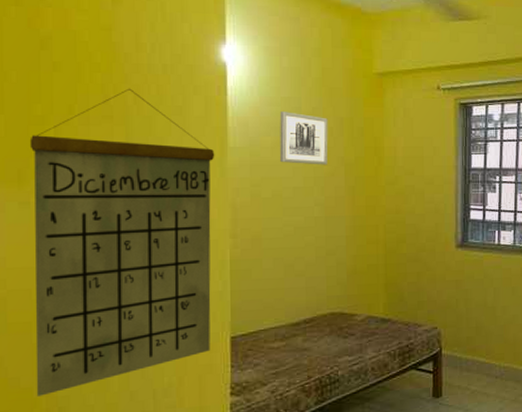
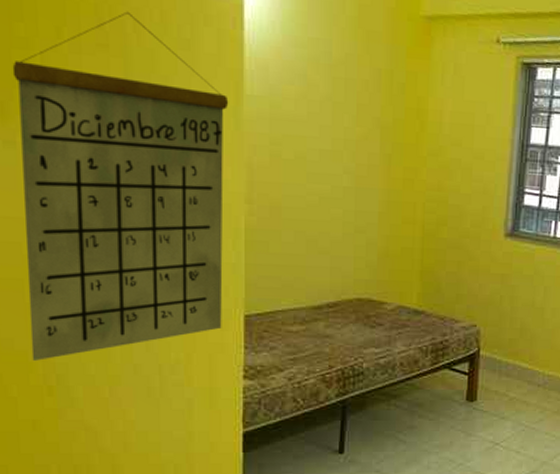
wall art: present [279,112,328,165] -> none [305,56,363,126]

